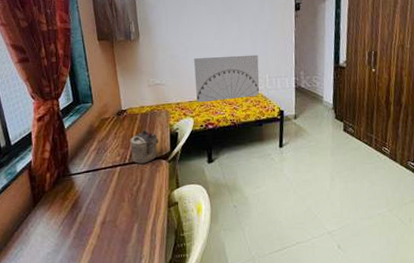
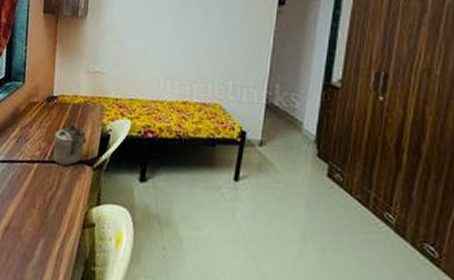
wall art: present [194,54,260,103] -> none [138,48,223,107]

